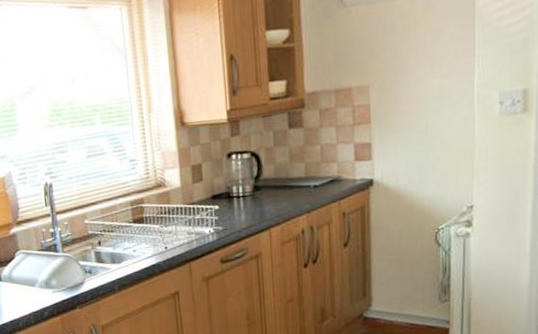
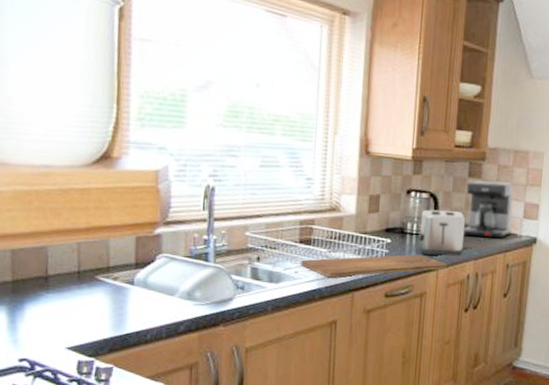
cutting board: none [137,215,280,252] -> present [300,254,447,278]
toaster: none [245,166,294,217] -> present [418,209,465,257]
coffee maker: none [288,125,344,190] -> present [463,180,514,239]

